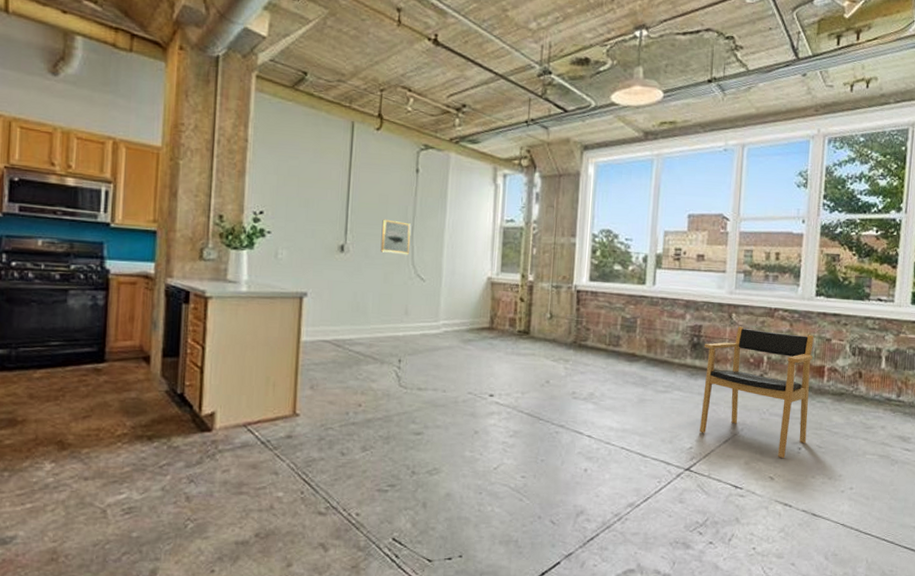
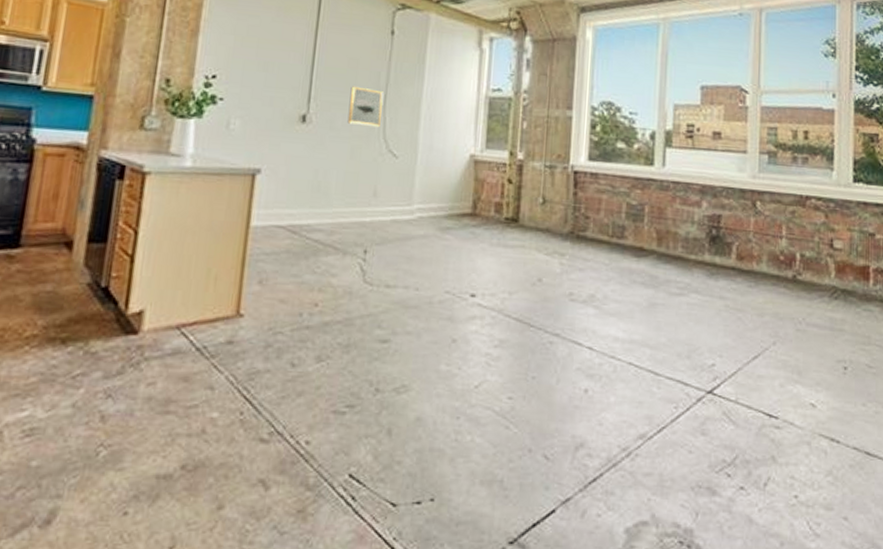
armchair: present [699,326,814,459] -> none [723,216,854,381]

